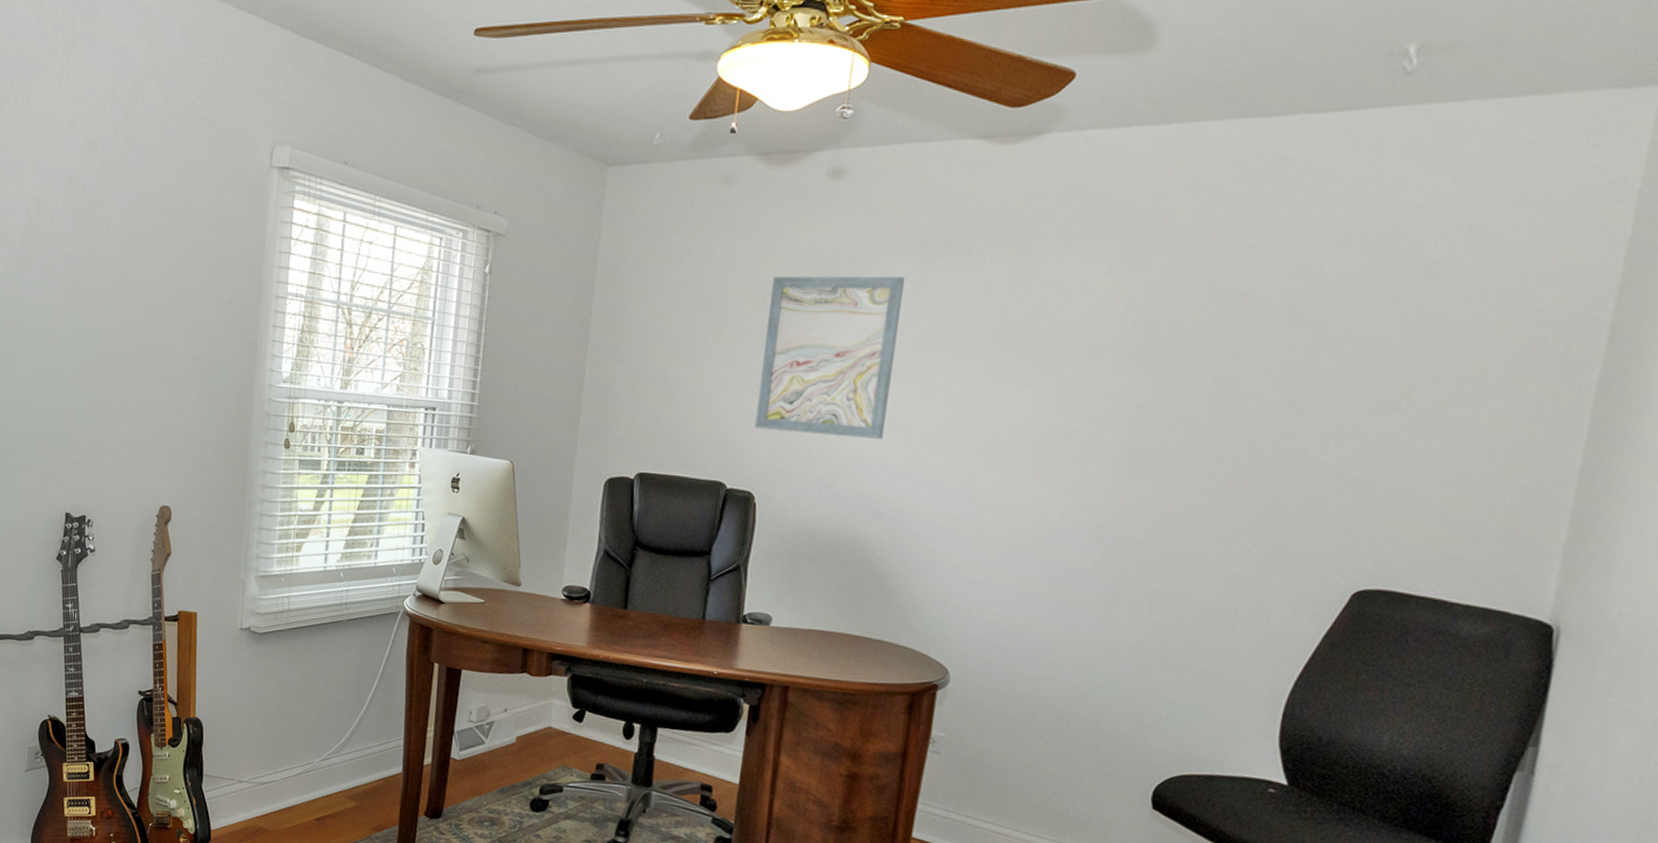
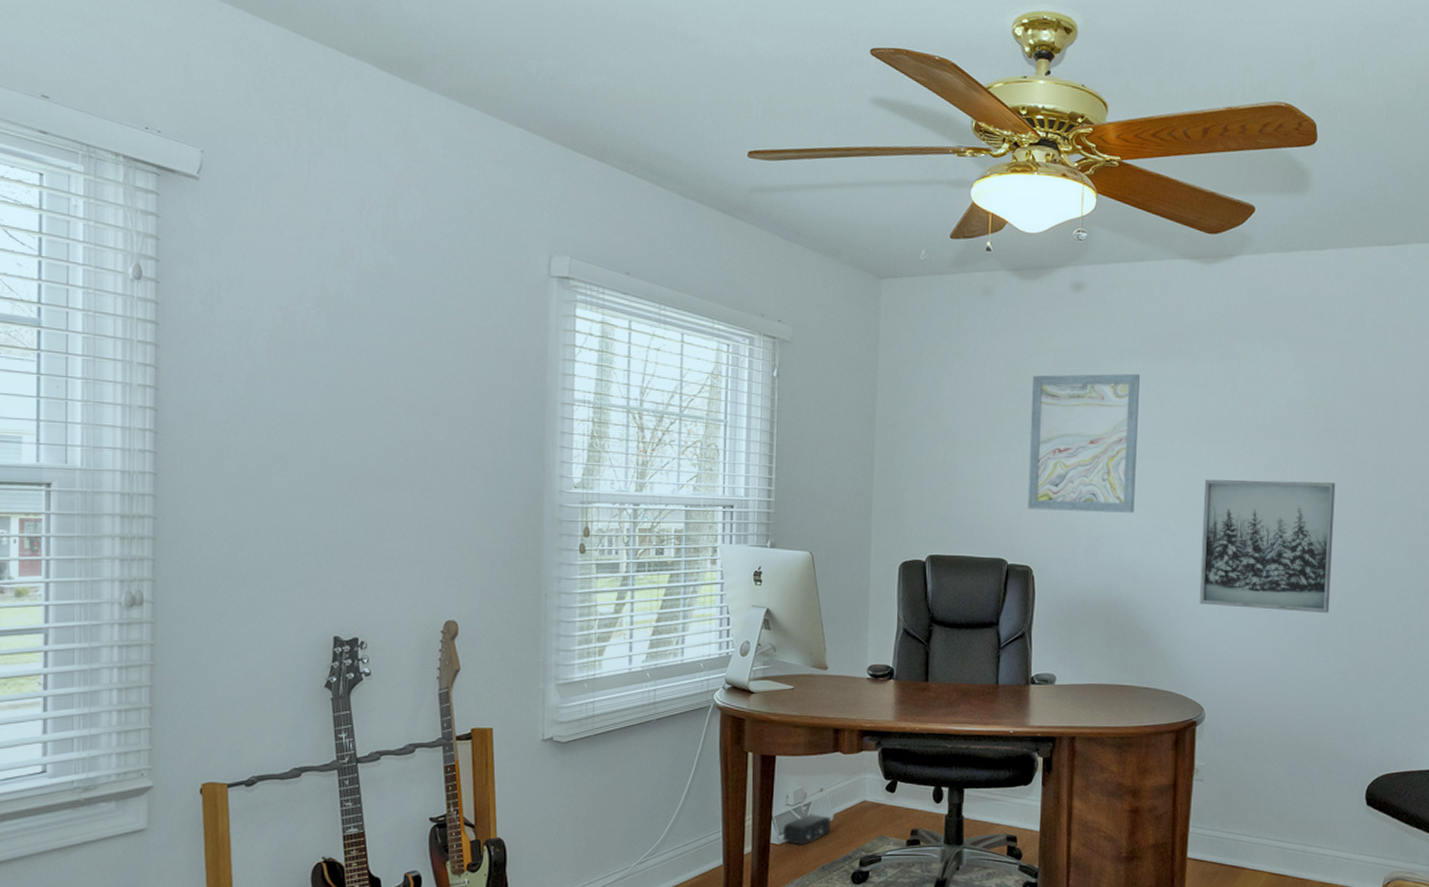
speaker: none [463,733,514,764] -> present [782,814,831,845]
wall art: none [955,404,1152,574] -> present [1199,479,1336,613]

